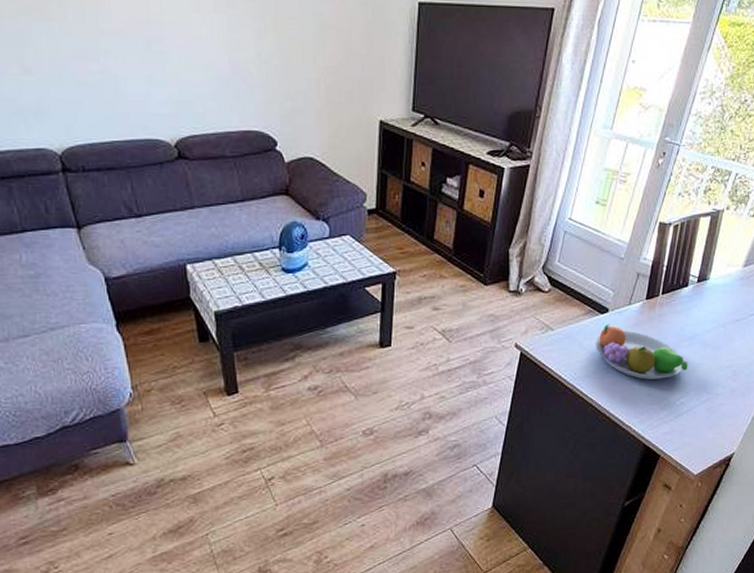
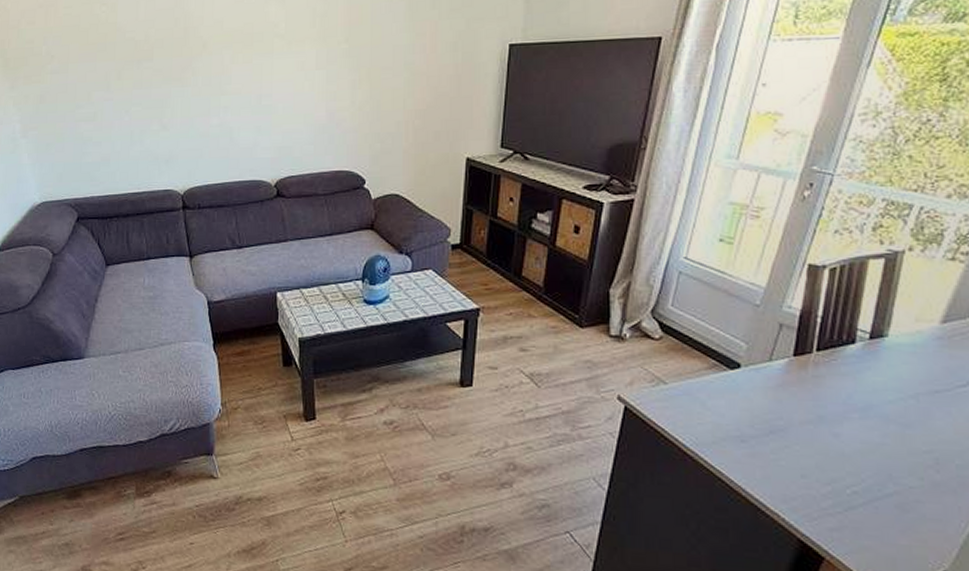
fruit bowl: present [595,324,688,380] -> none [723,382,862,458]

